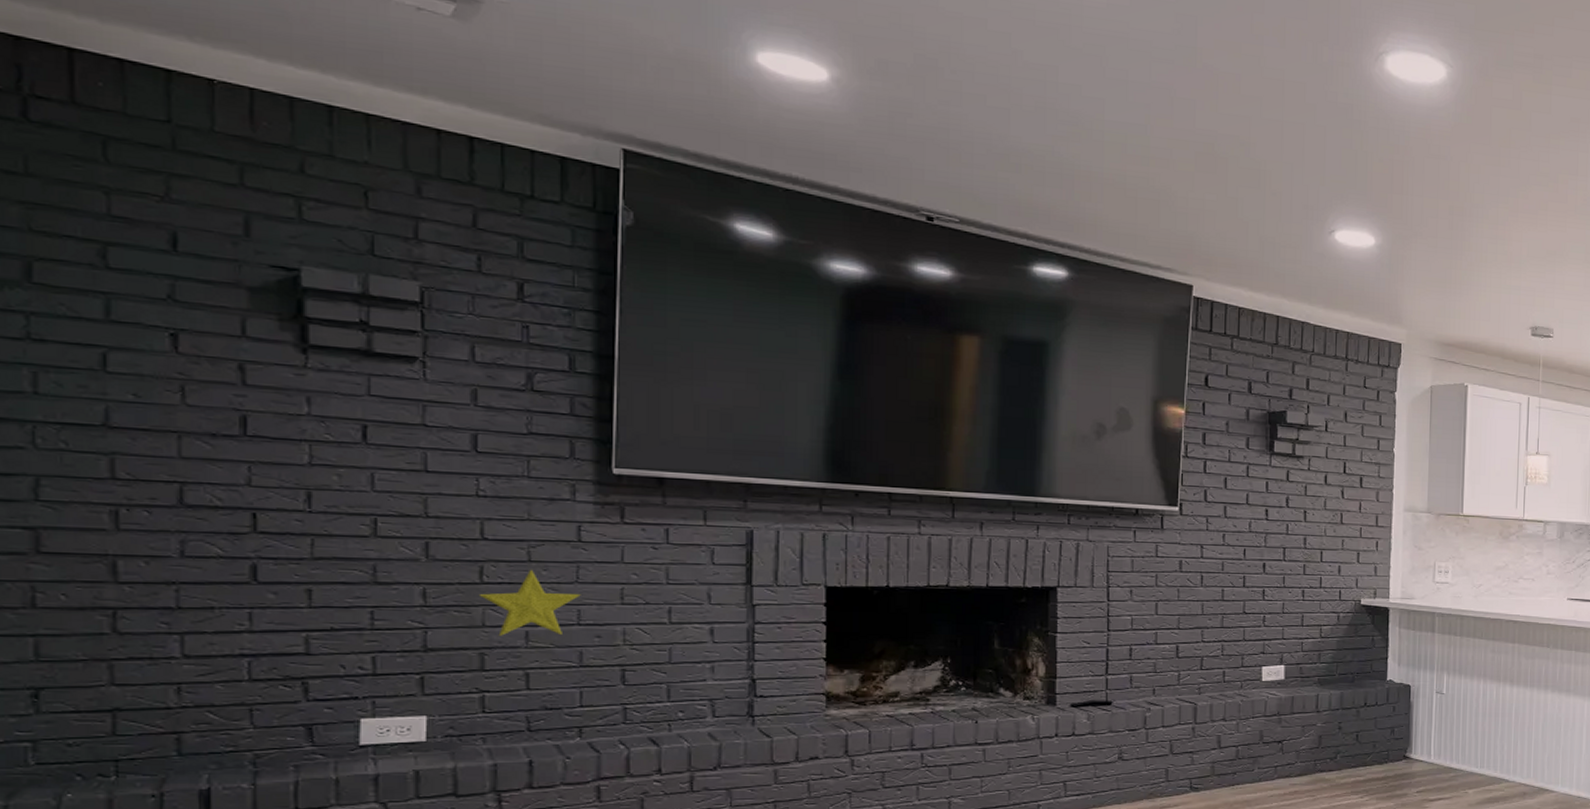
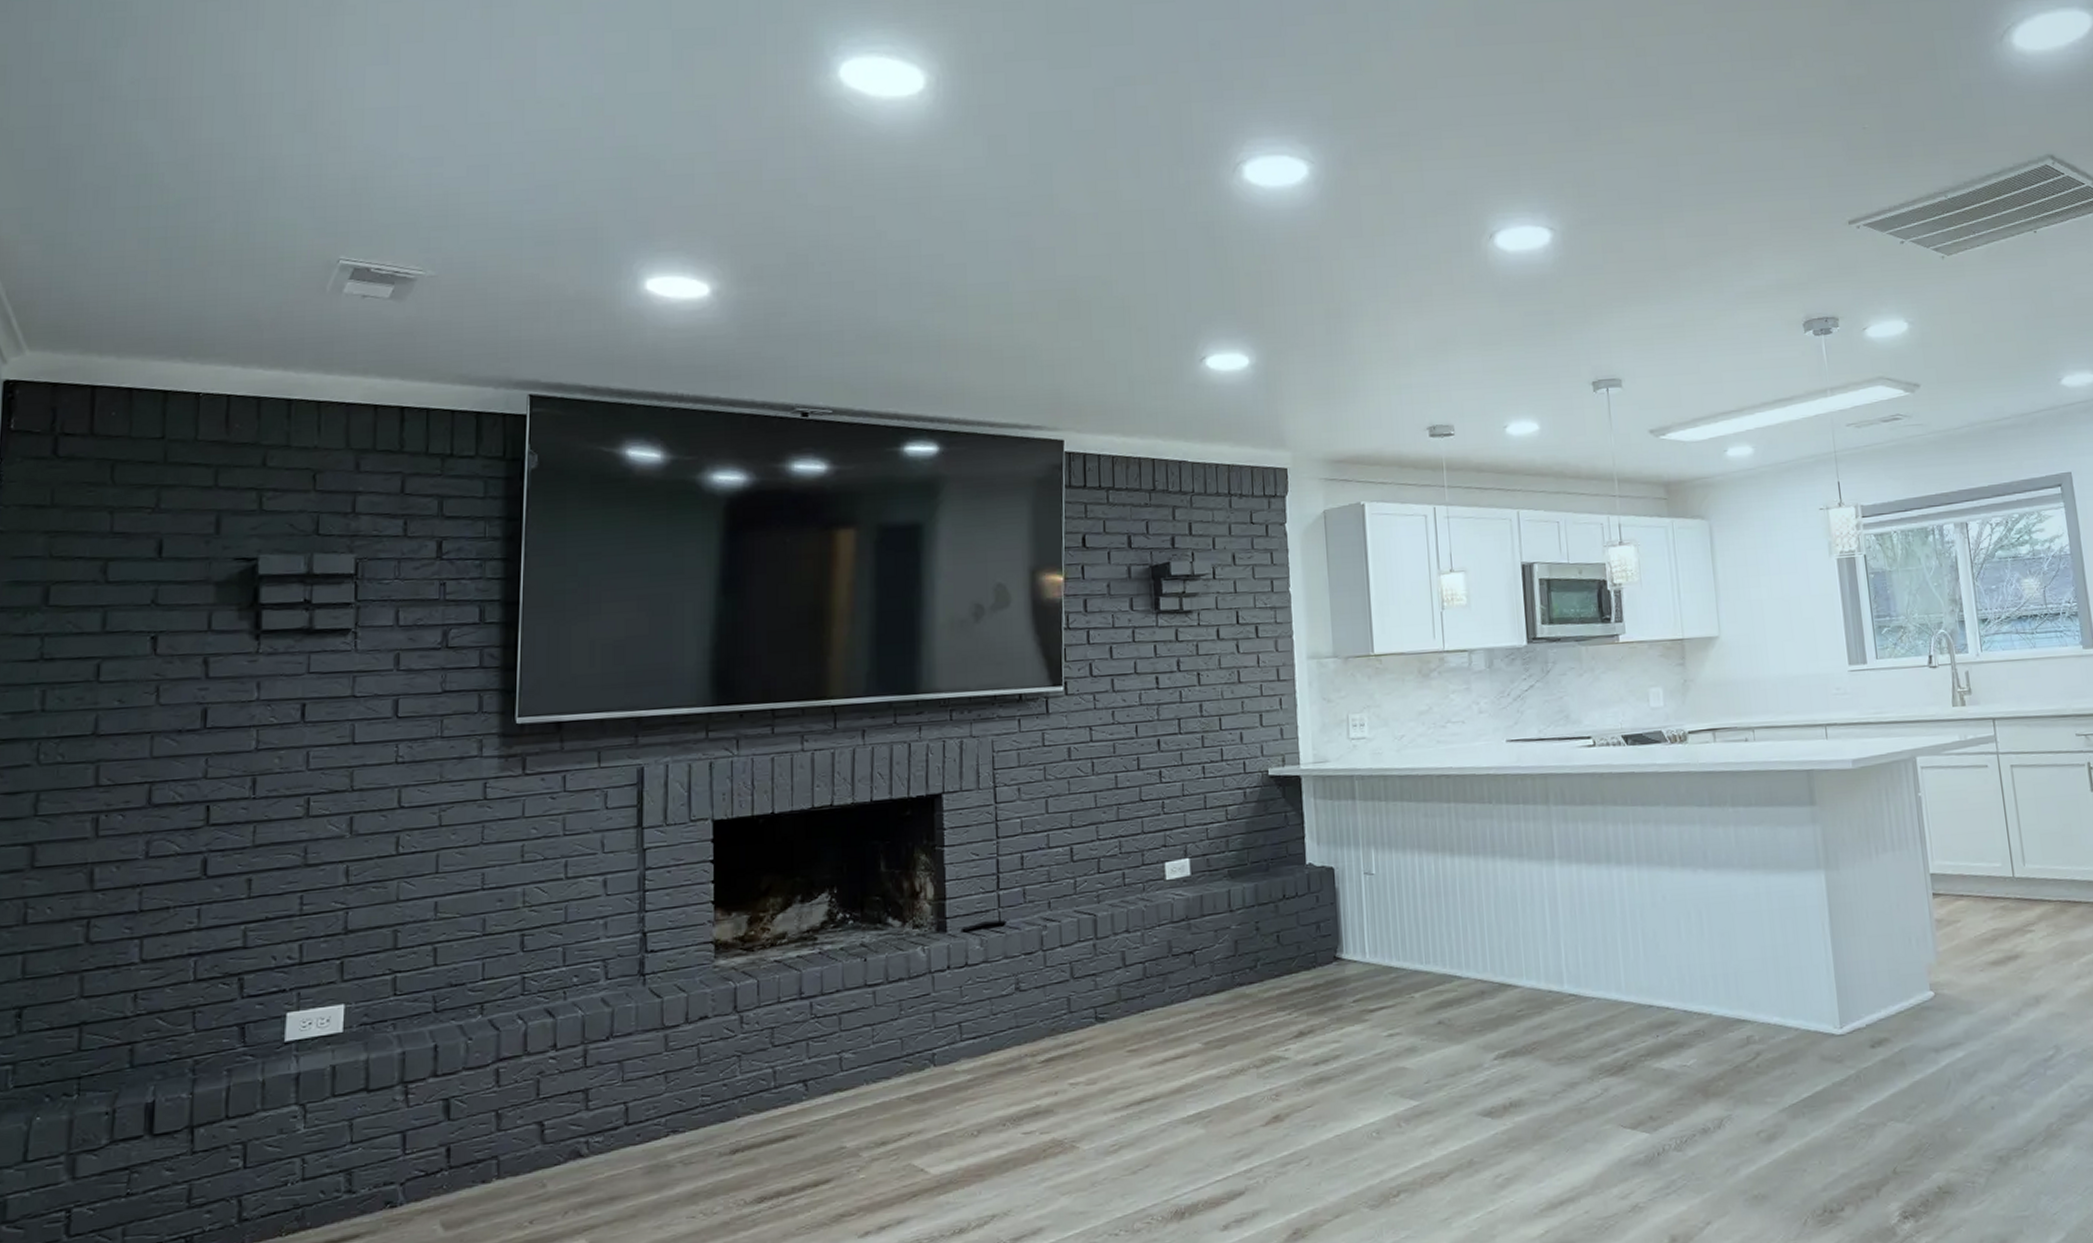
decorative star: present [478,569,581,636] -> none [394,834,485,910]

